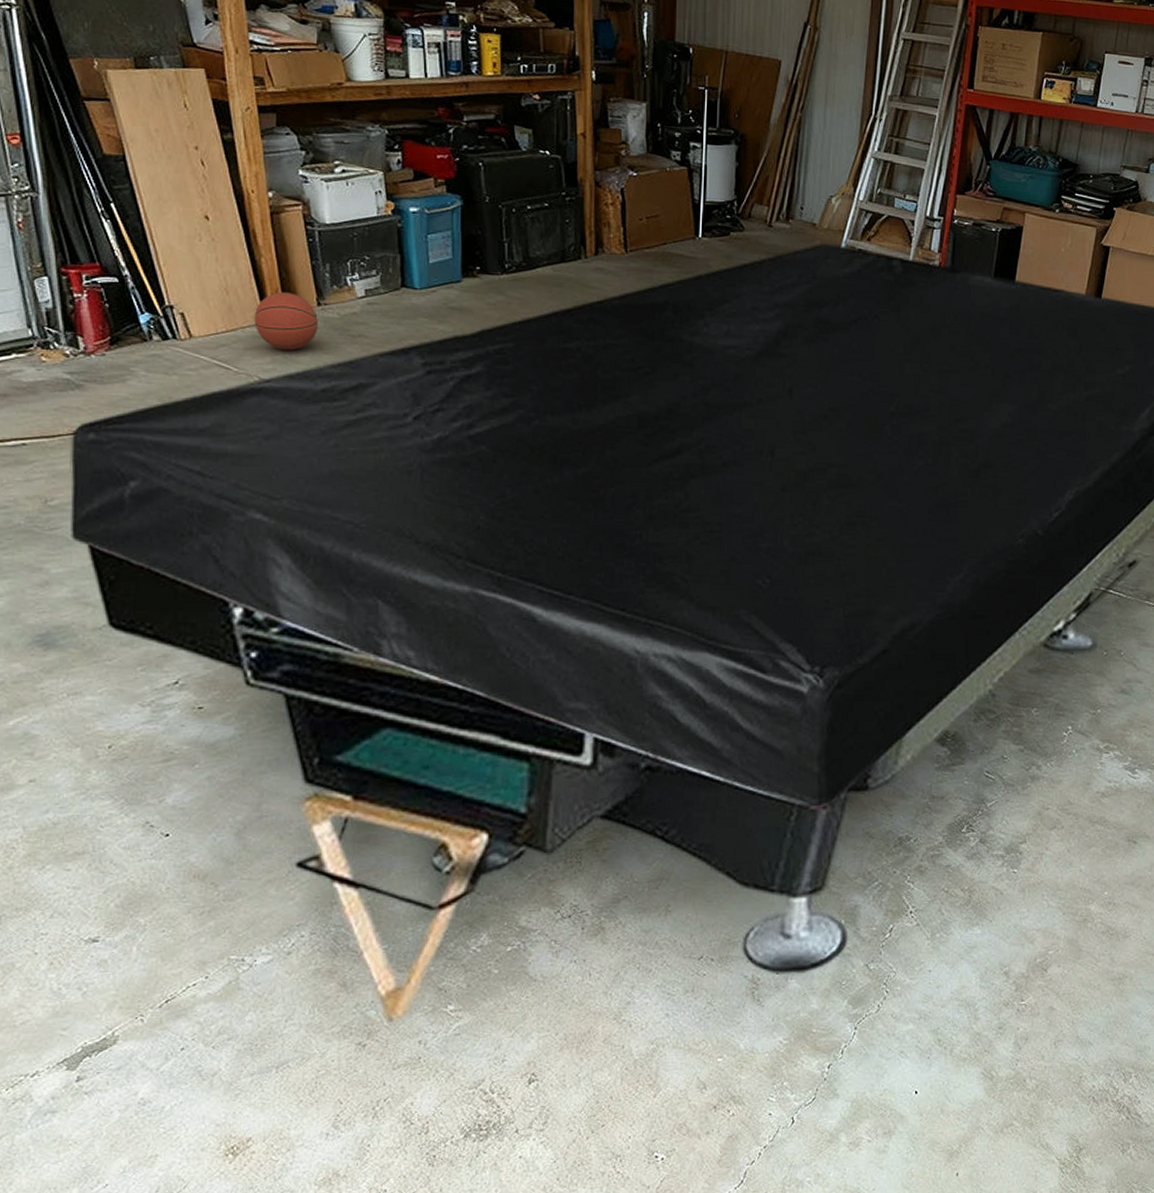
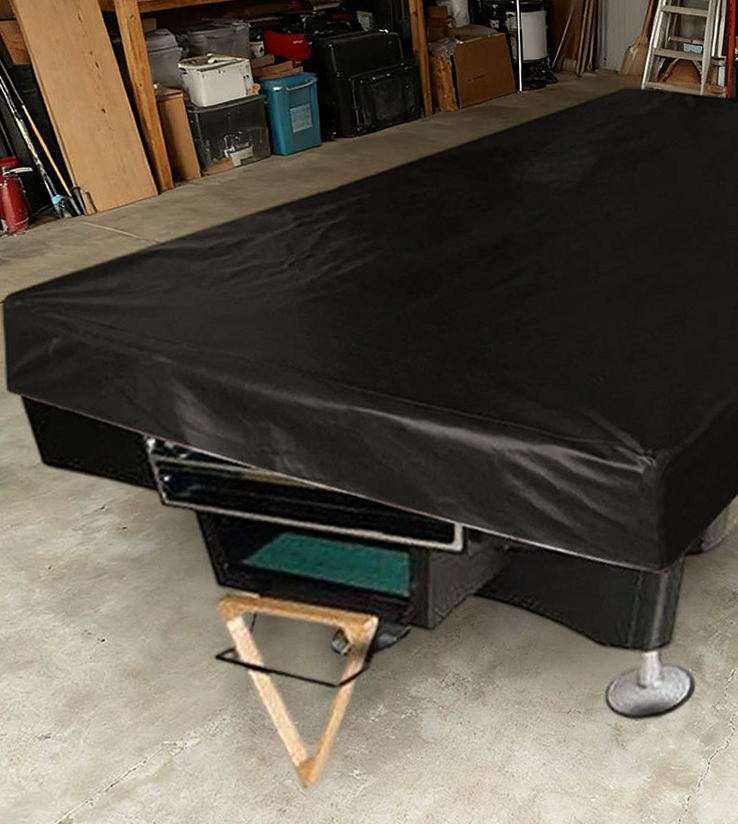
basketball: present [254,292,318,351] -> none [149,167,203,217]

